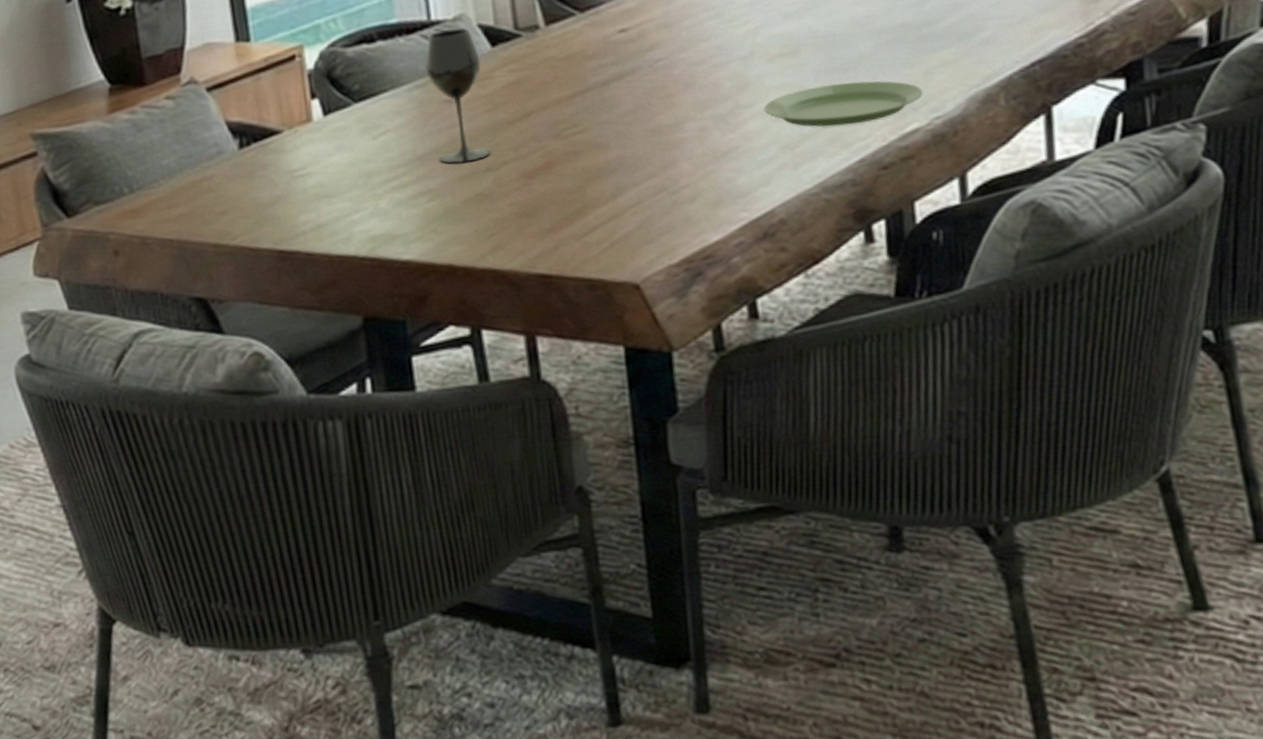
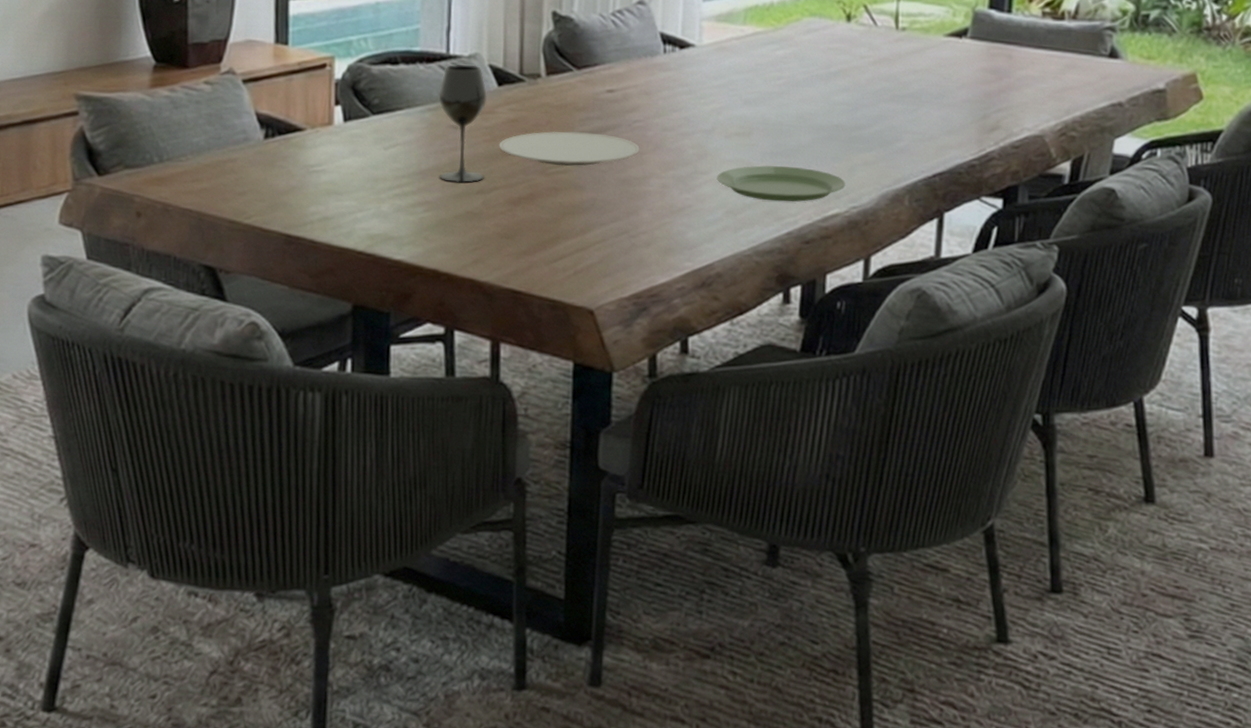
plate: none [502,81,667,126] -> present [498,131,640,166]

